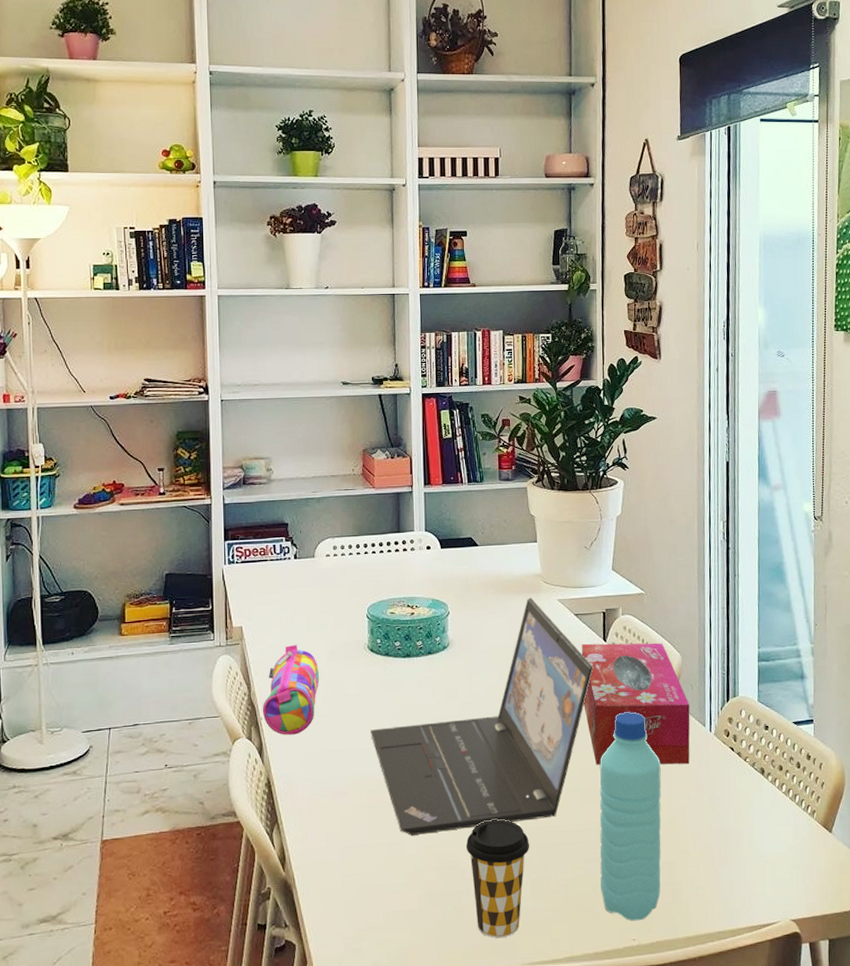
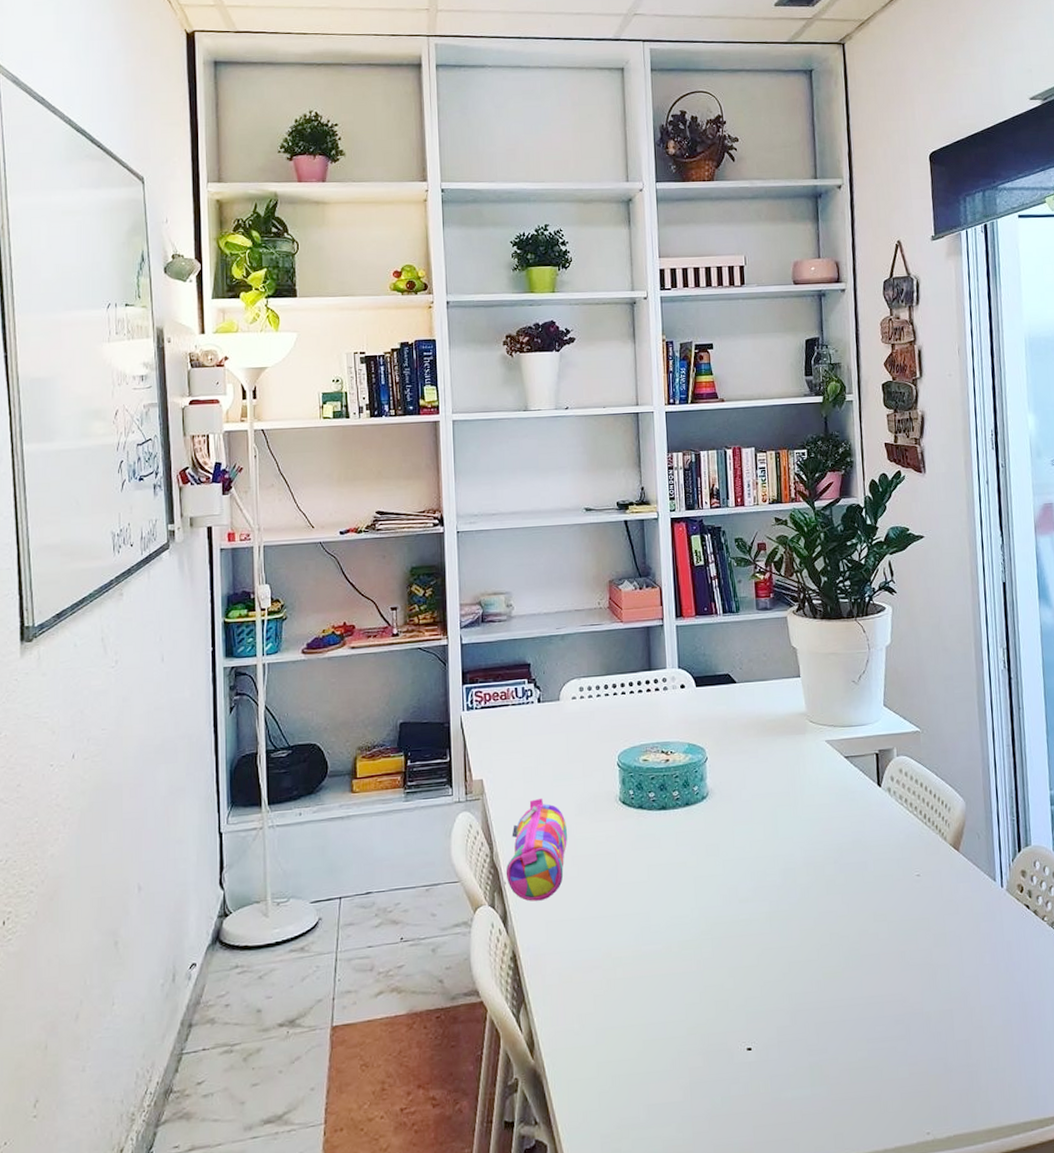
laptop: present [369,597,593,835] -> none [624,739,868,1014]
coffee cup: present [466,819,530,939] -> none [734,993,806,1134]
tissue box: present [582,642,690,765] -> none [854,786,980,929]
water bottle: present [600,711,661,921] -> none [880,866,956,1112]

